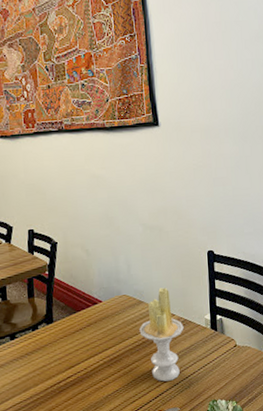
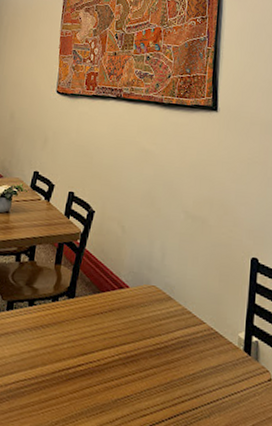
candle: present [139,287,184,382] -> none [163,287,213,402]

